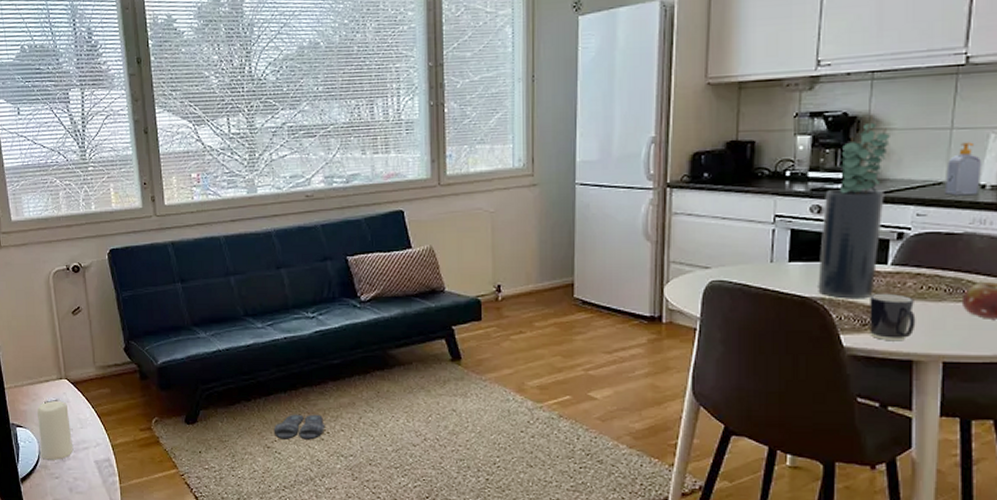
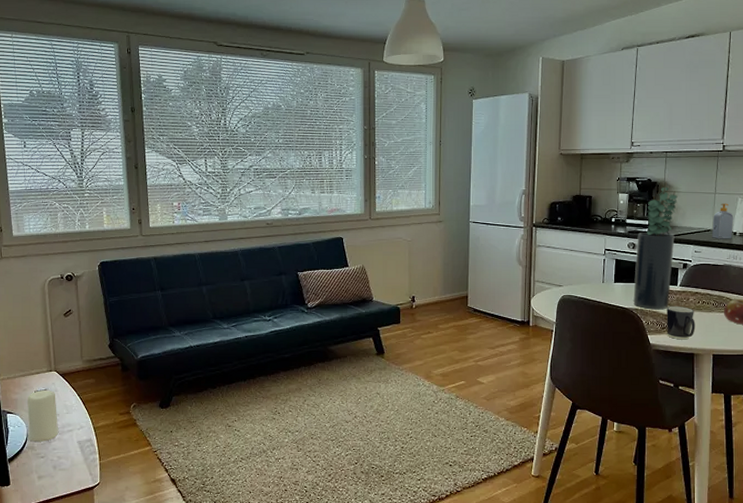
slippers: present [273,414,326,440] -> none [234,398,277,419]

